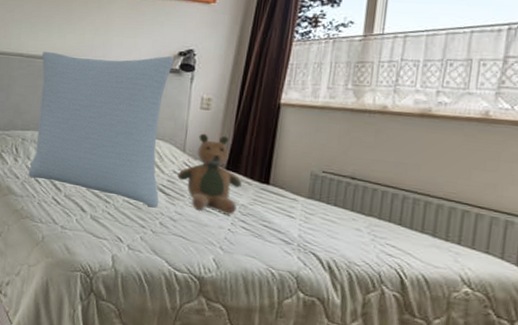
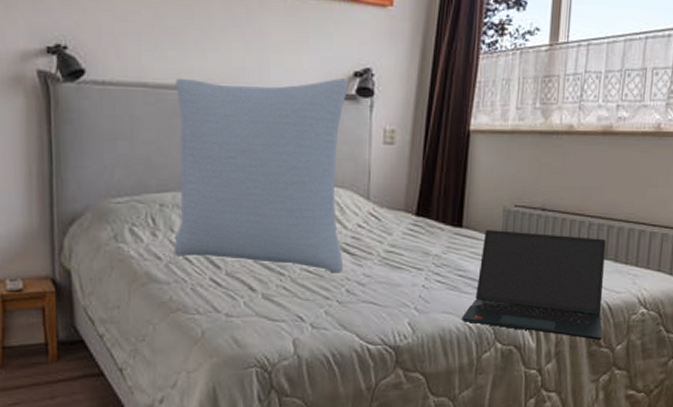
teddy bear: present [177,133,242,214] -> none [363,174,434,267]
laptop: none [264,189,423,310] -> present [461,230,606,340]

